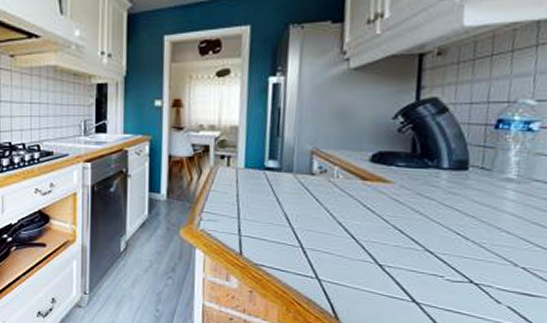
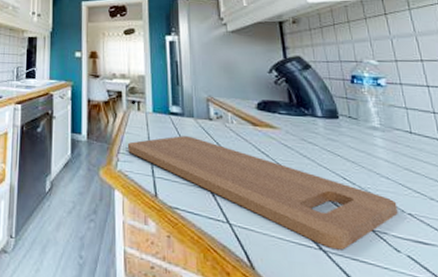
cutting board: none [213,193,512,302] -> present [128,136,398,250]

